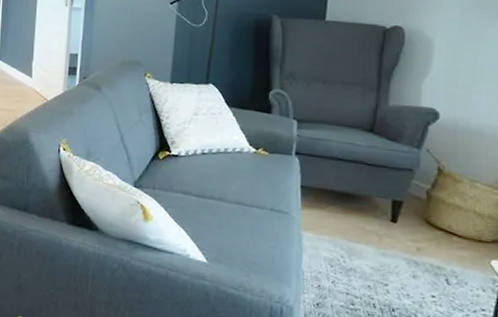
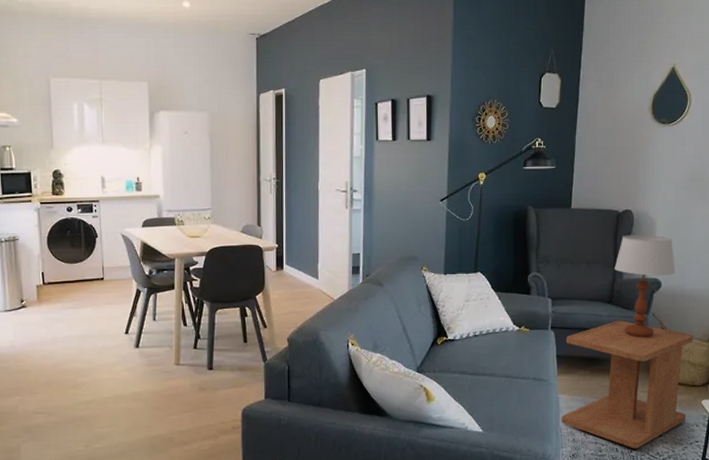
side table: none [304,153,482,308] -> present [561,320,694,449]
table lamp: none [378,55,459,177] -> present [614,234,675,338]

